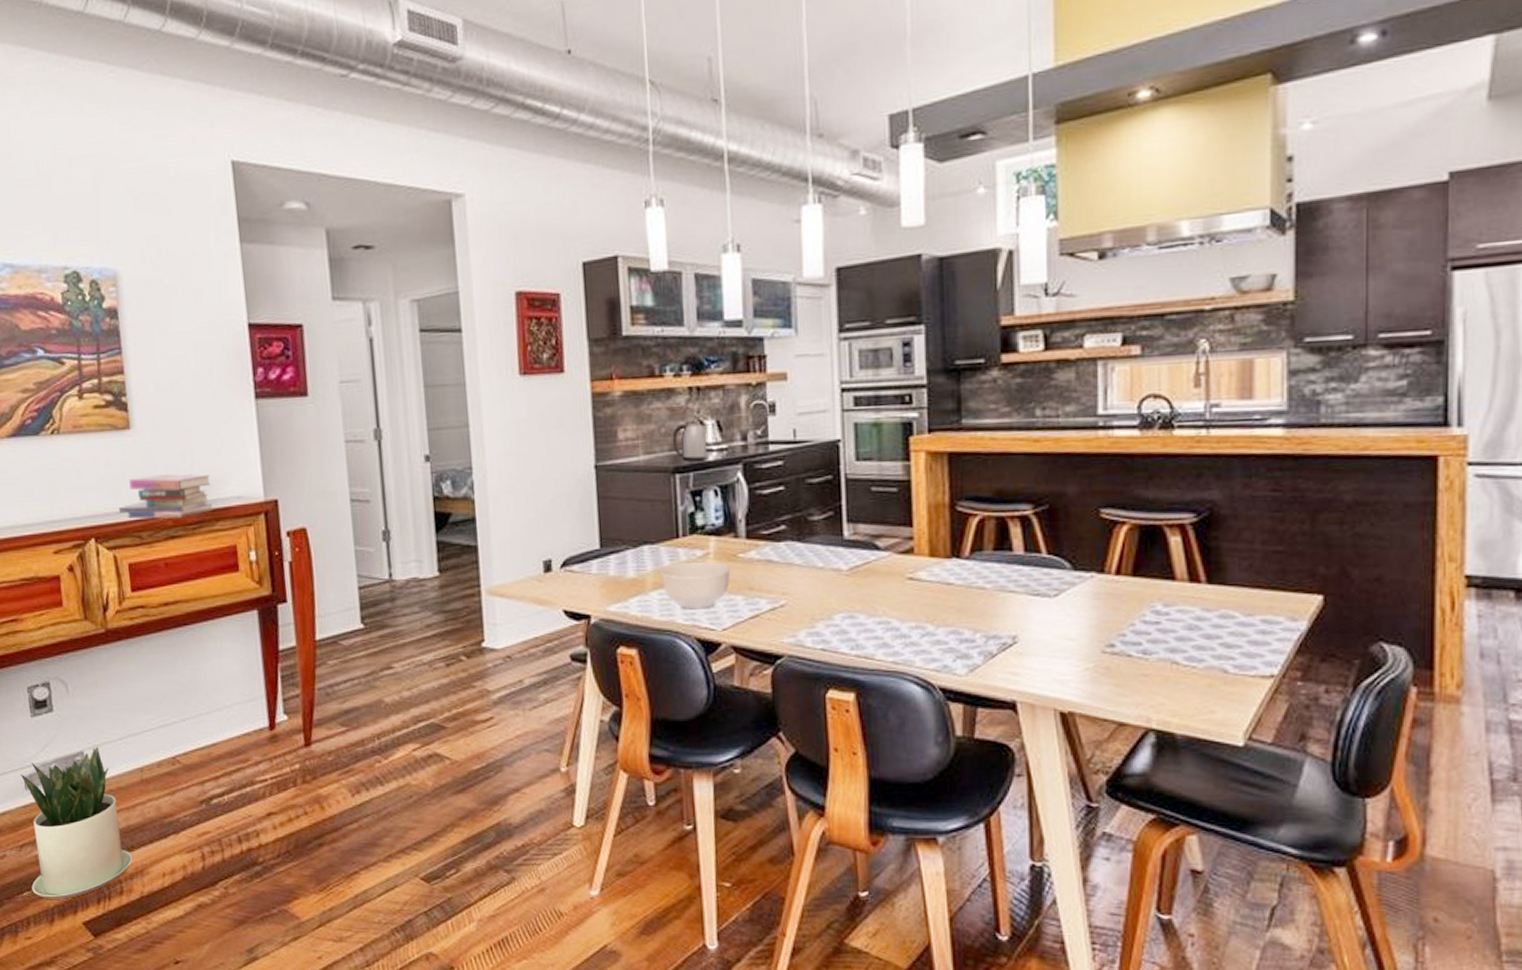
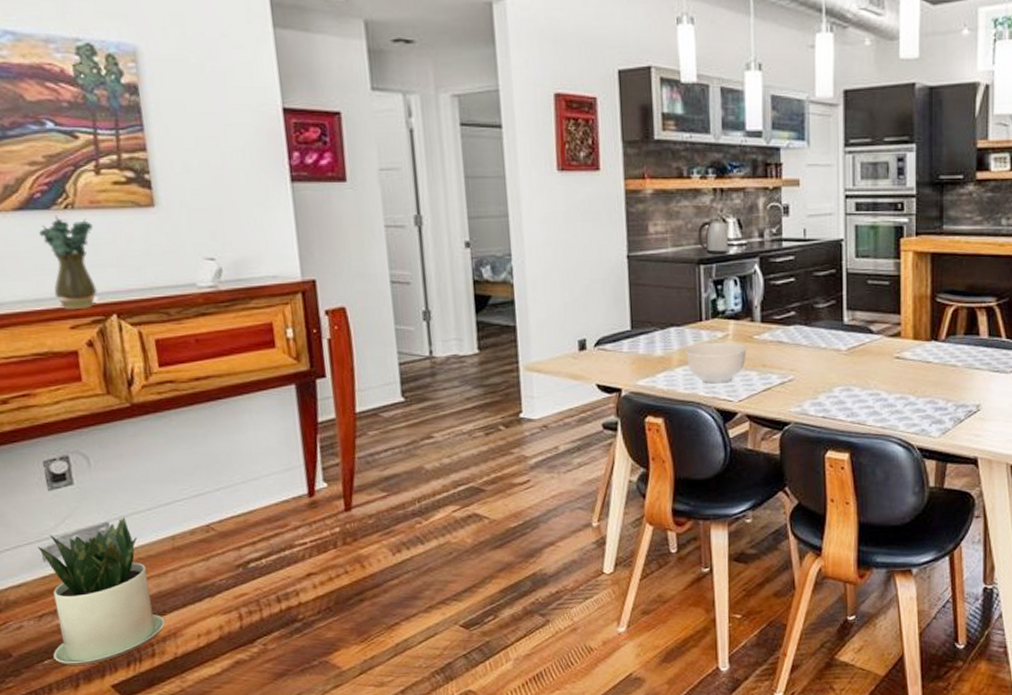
vase: none [29,440,78,534] -> present [39,215,98,309]
books: present [119,474,213,519] -> none [143,252,247,297]

